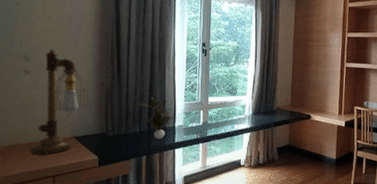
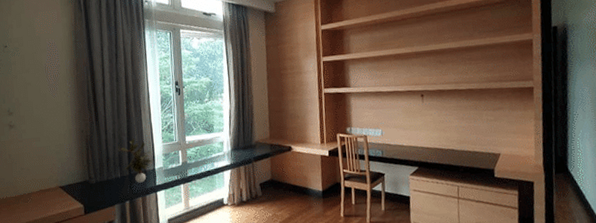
desk lamp: present [31,49,88,154] -> none [20,101,70,206]

